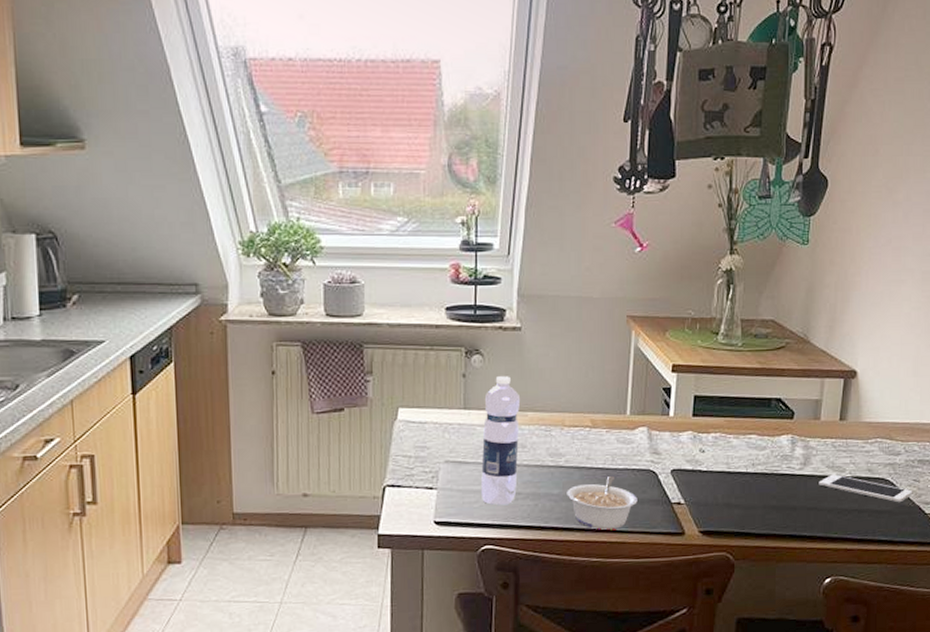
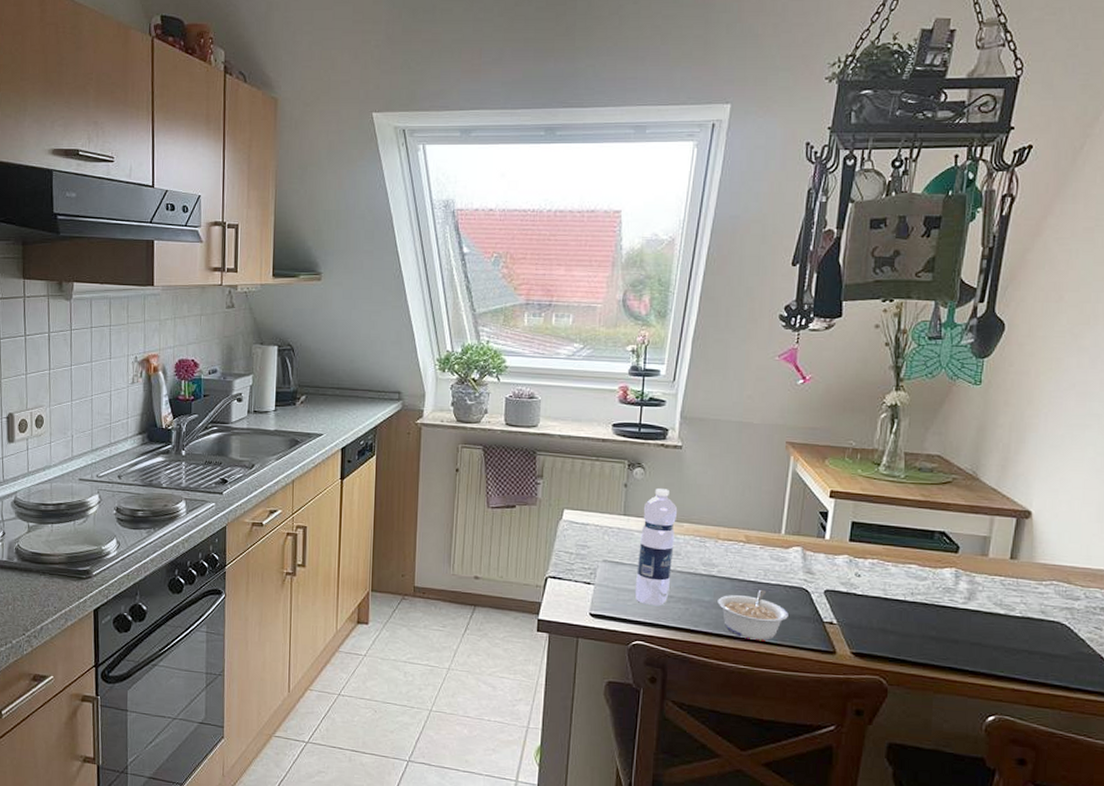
cell phone: present [819,474,913,503] -> none [984,612,1094,649]

